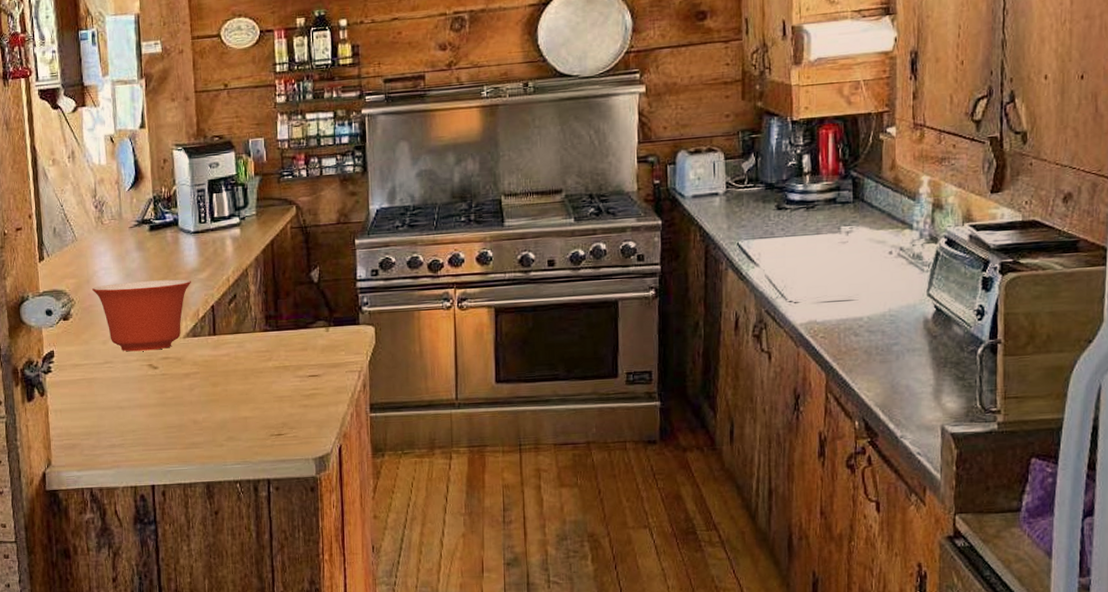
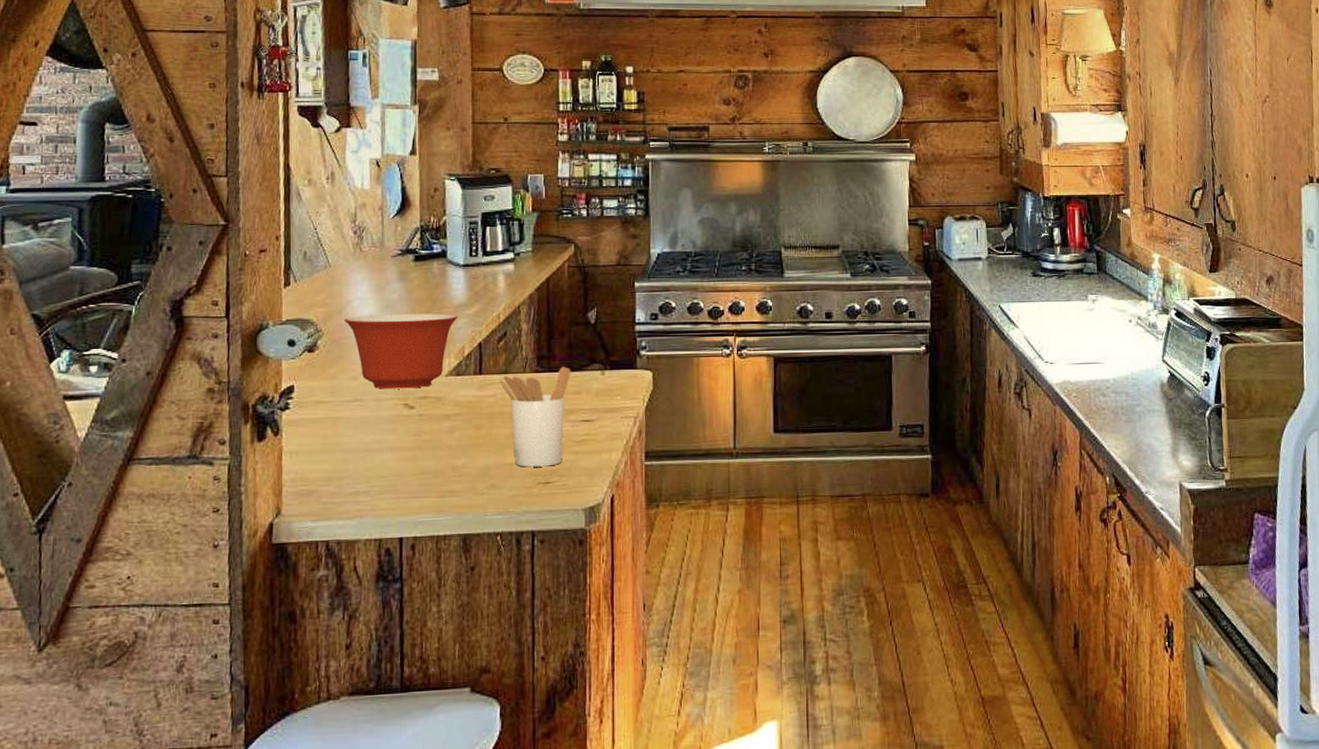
utensil holder: none [231,325,297,421] -> present [499,366,571,467]

